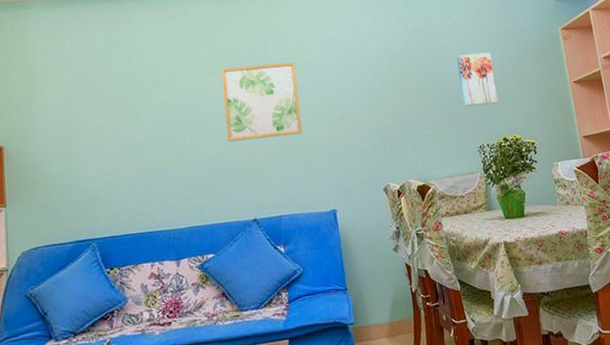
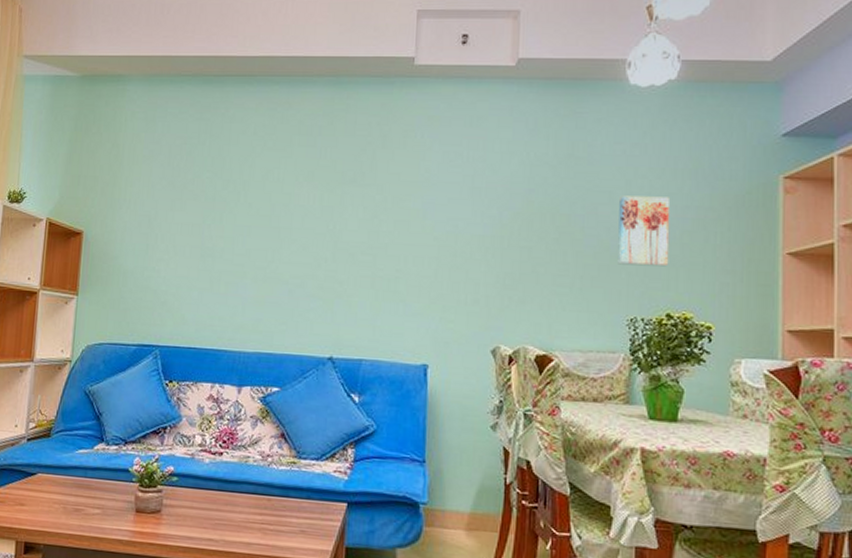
wall art: present [221,62,302,142] -> none [313,175,406,267]

